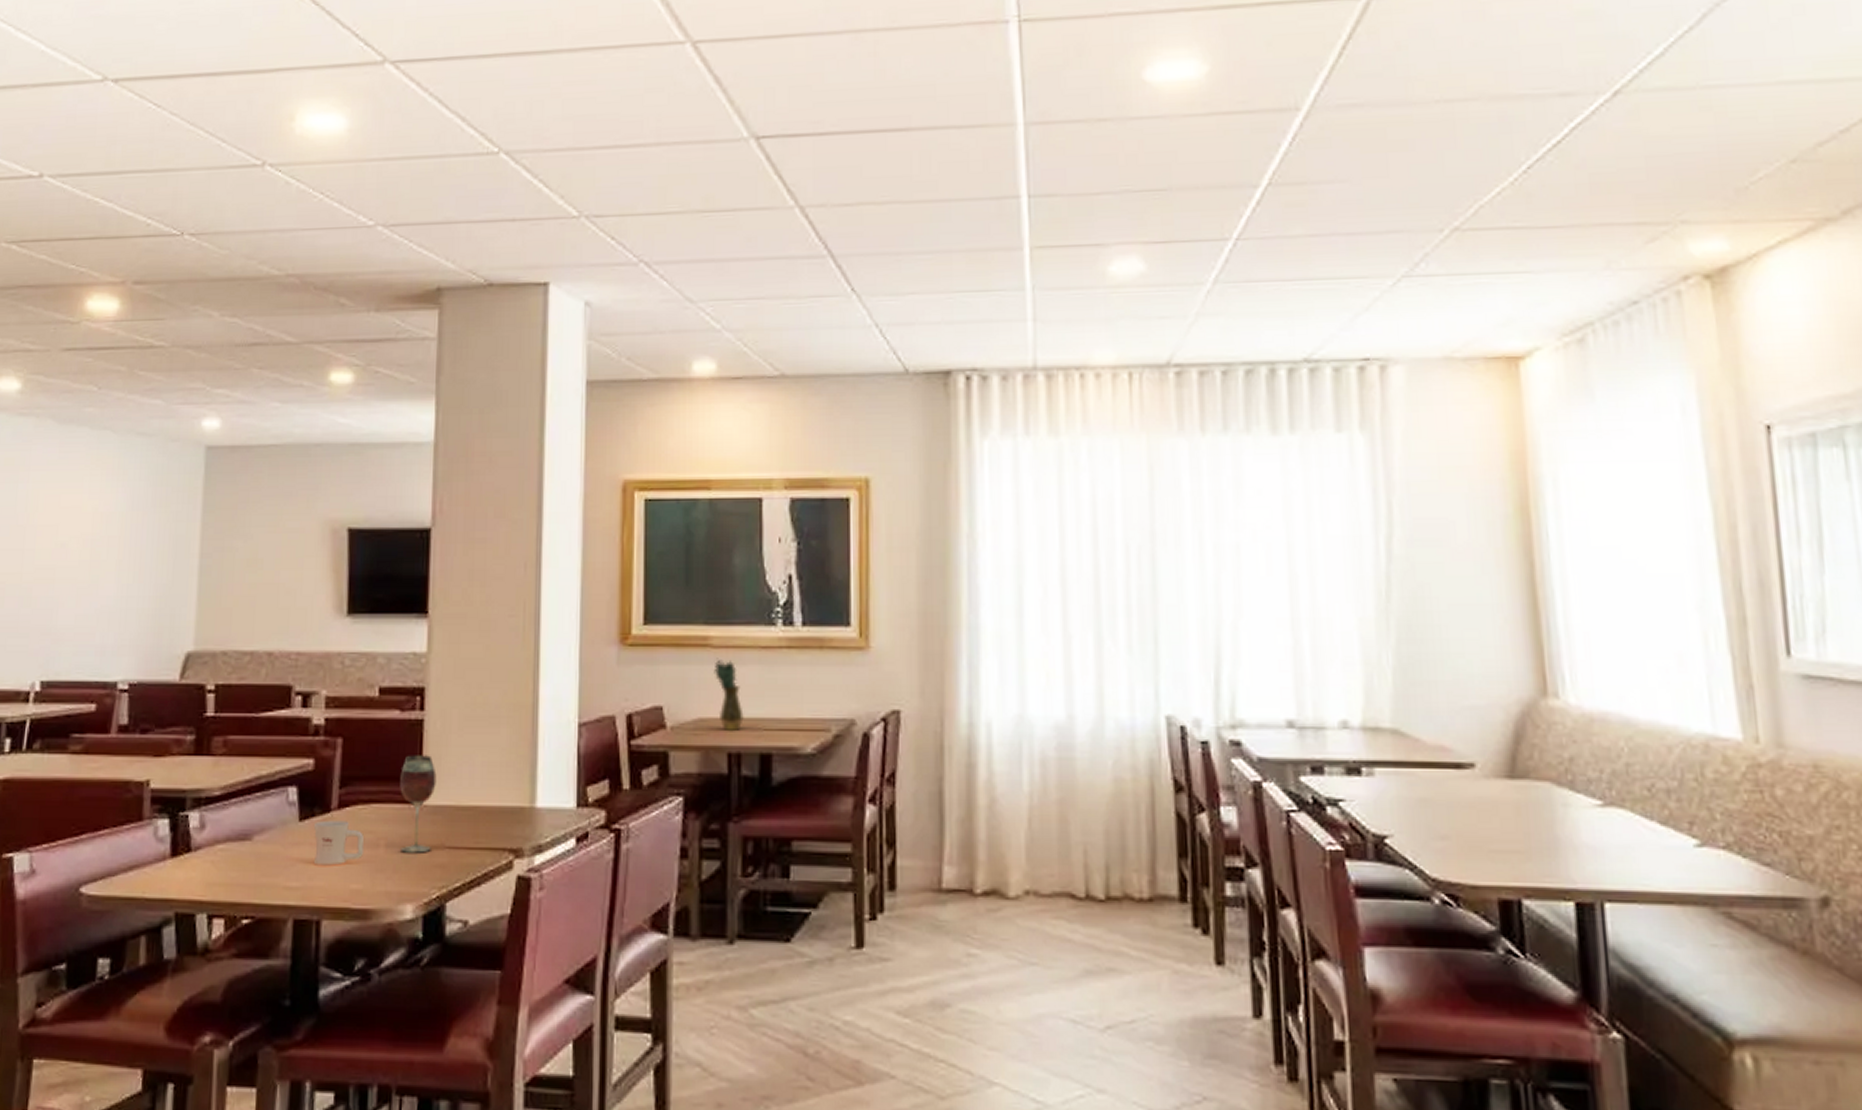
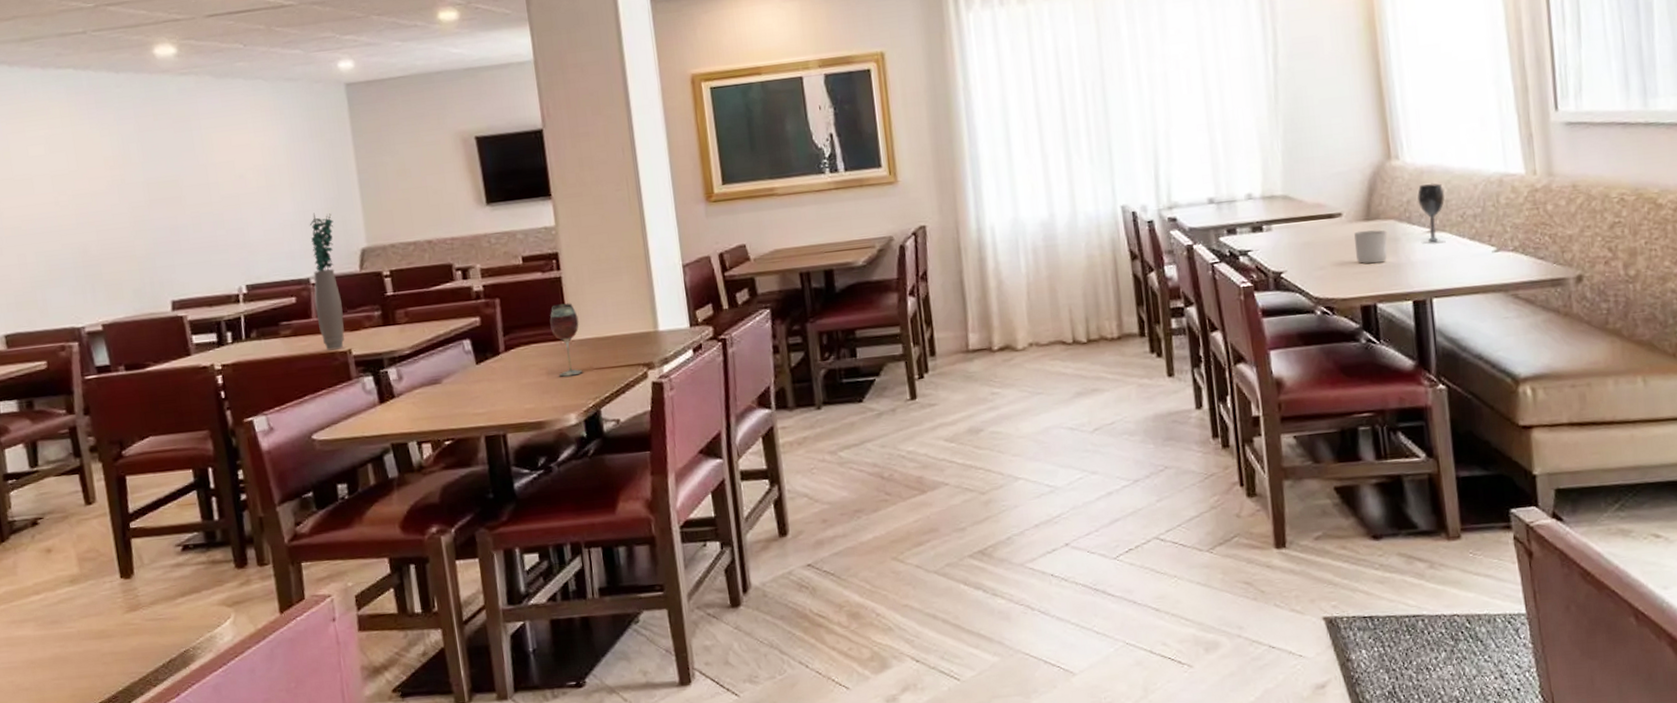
vase: none [116,600,160,778] -> present [309,213,345,351]
mug: present [313,820,365,866] -> none [488,359,531,395]
vase: present [713,658,744,730] -> none [781,203,809,257]
mug: none [1491,791,1540,841] -> present [1354,230,1388,264]
wine glass: none [1585,737,1625,824] -> present [1417,183,1446,245]

